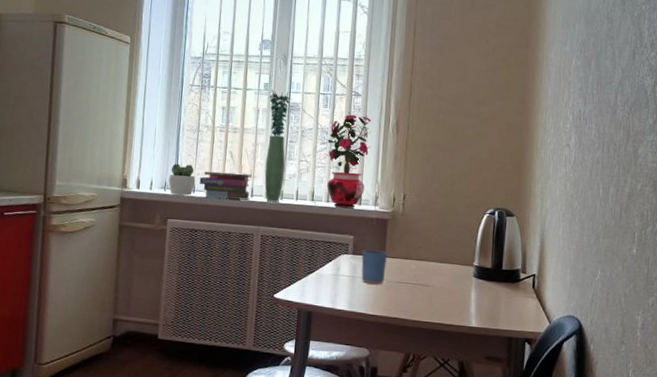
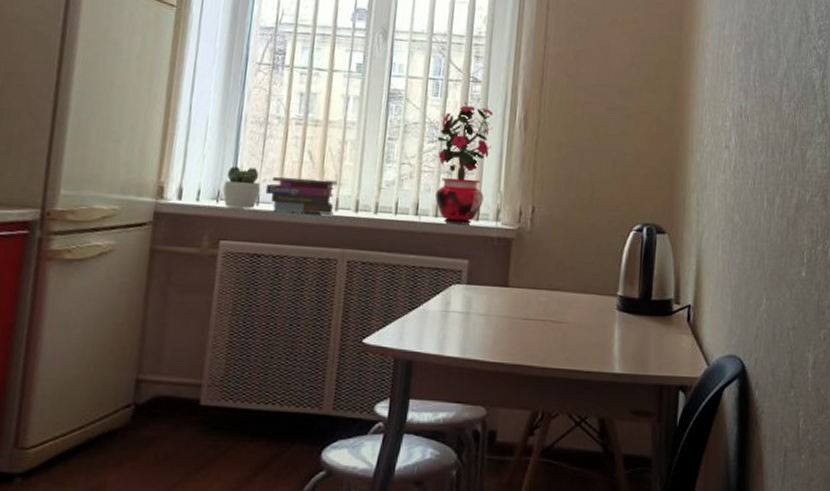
vase: present [264,89,290,203] -> none [354,71,390,218]
mug: present [361,249,387,284] -> none [477,277,511,322]

